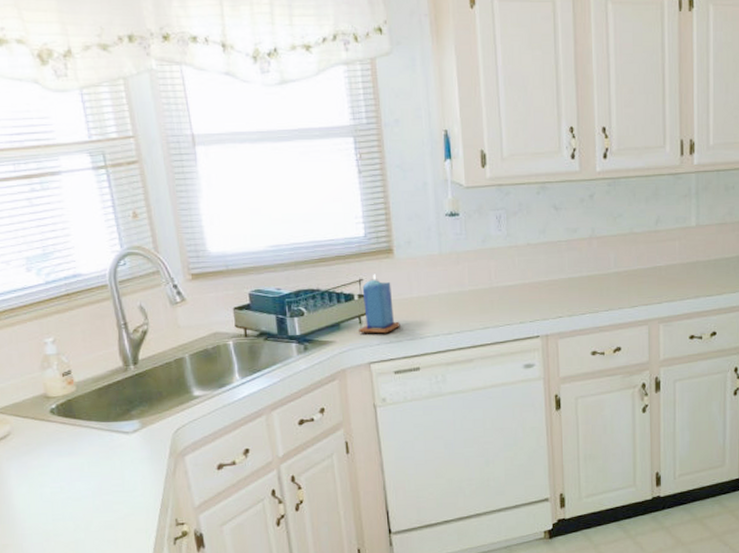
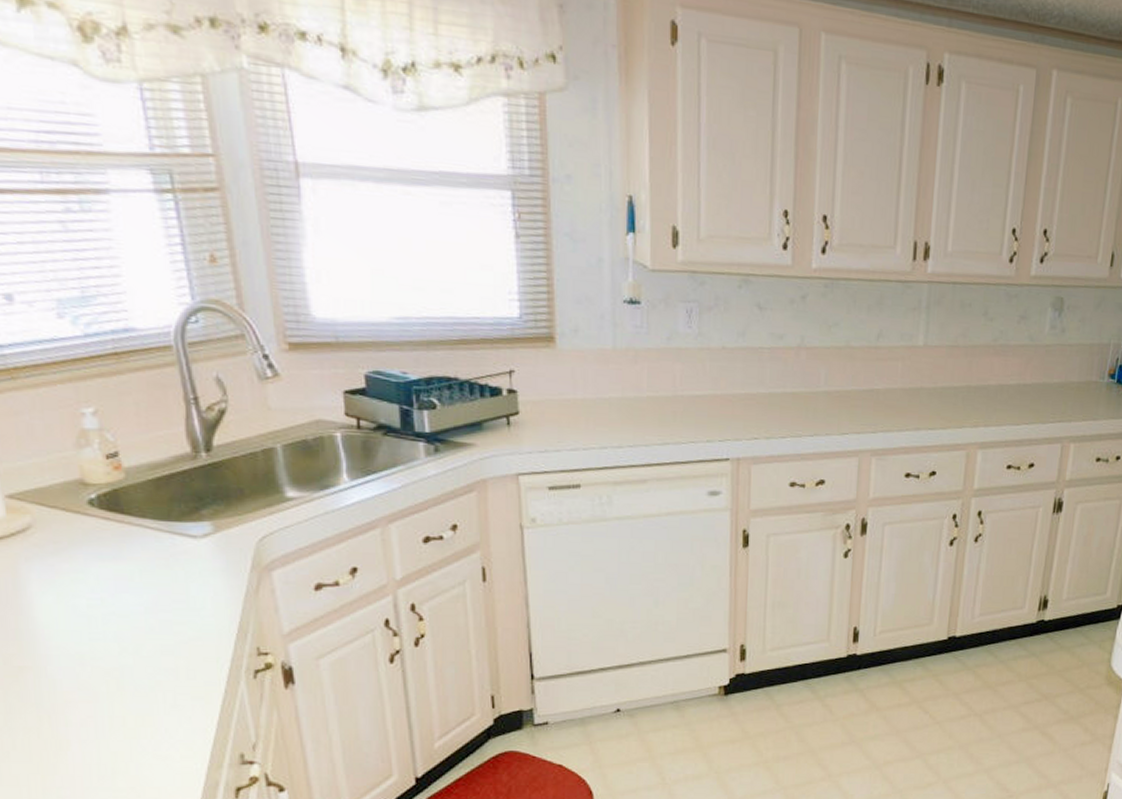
candle: present [359,274,400,334] -> none [506,365,559,440]

